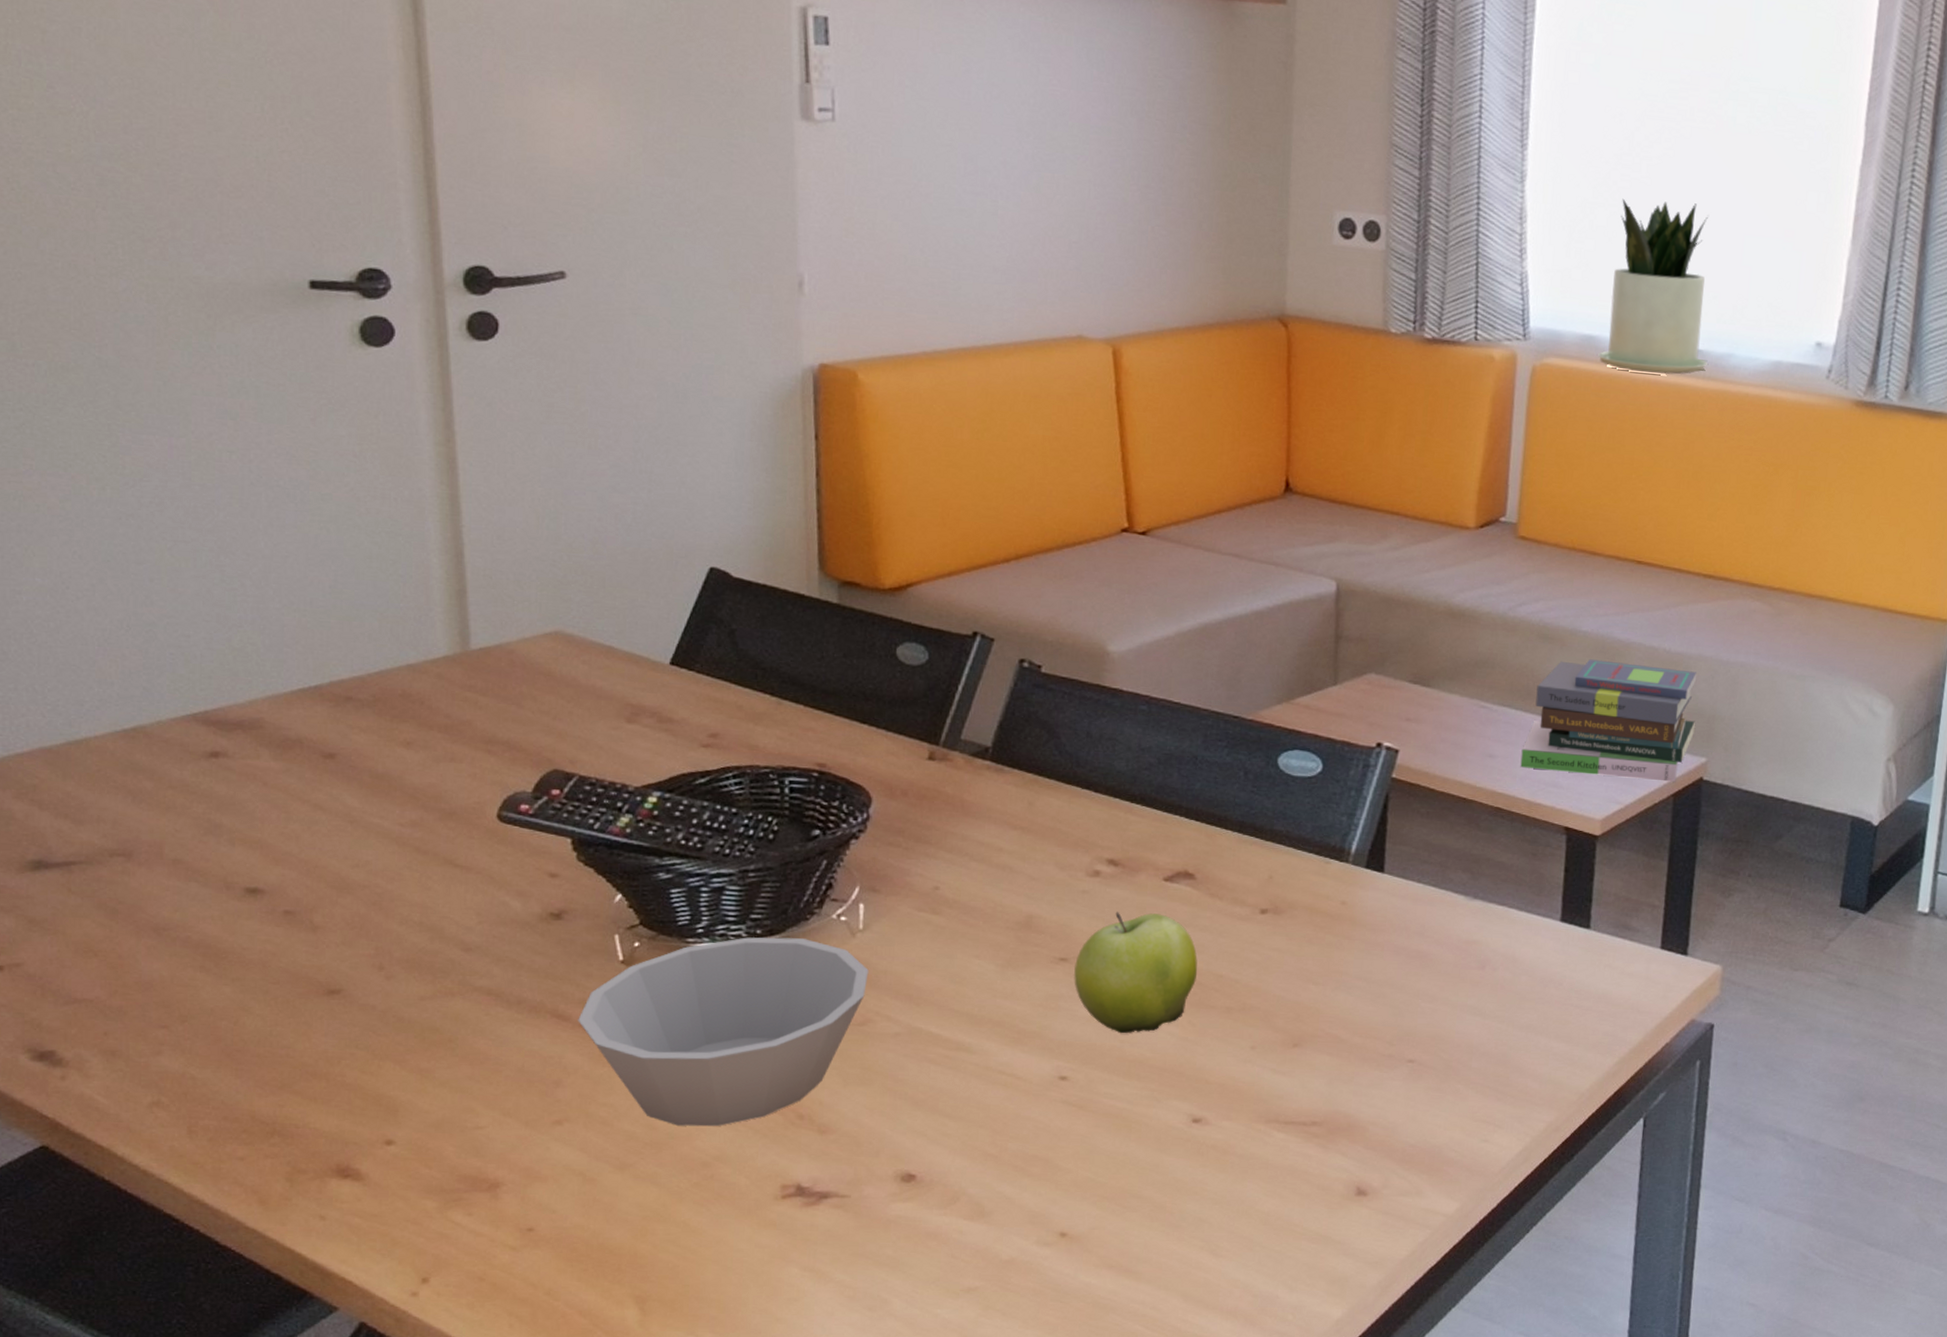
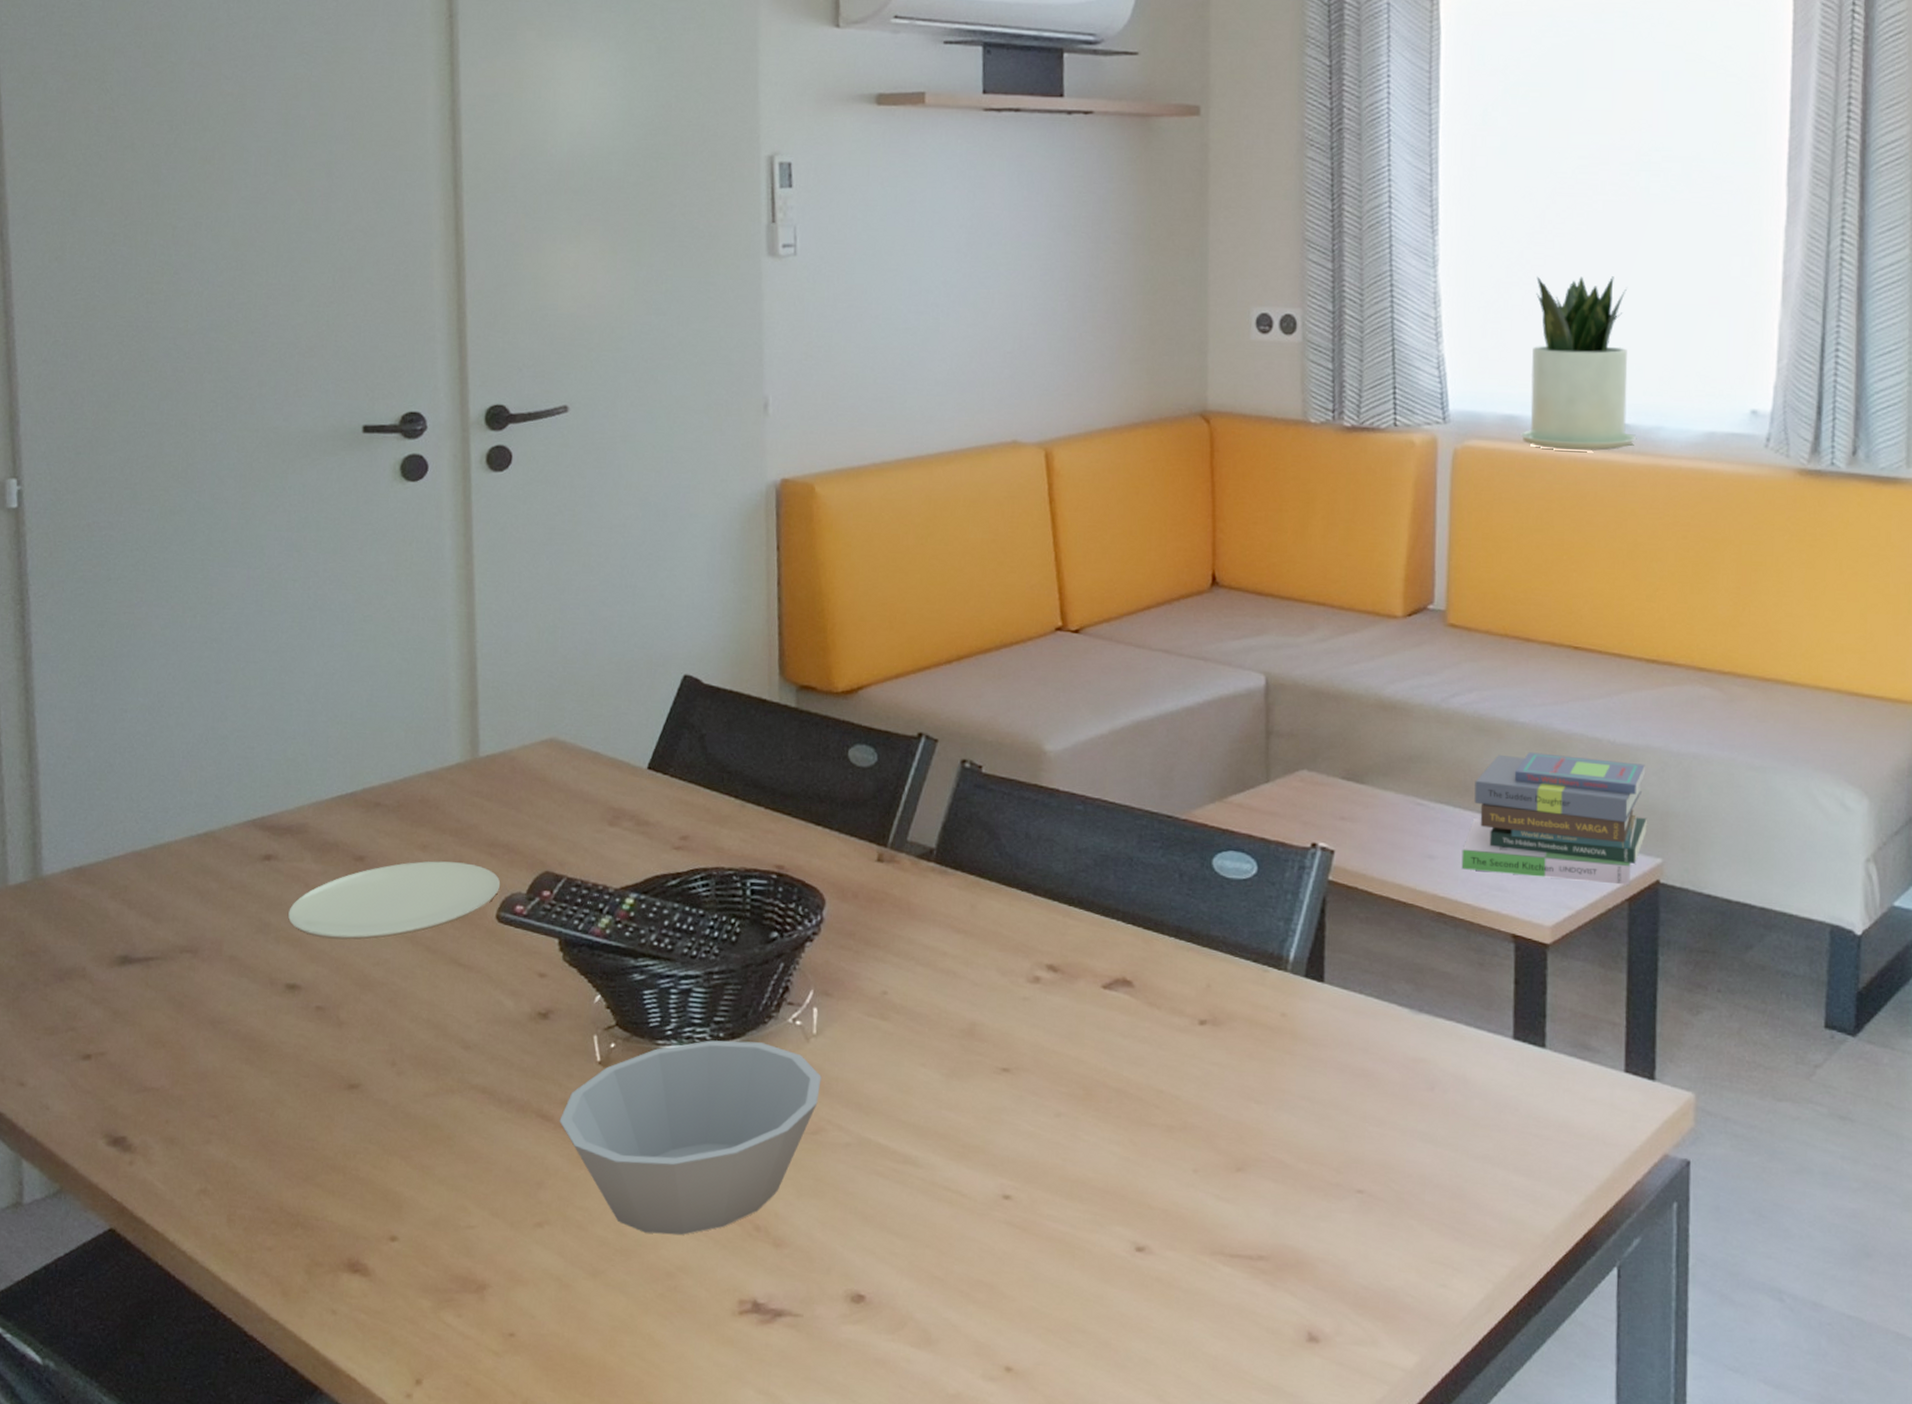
plate: none [244,758,501,842] -> present [288,861,501,940]
fruit: present [1074,912,1198,1034] -> none [1016,1020,1138,1151]

